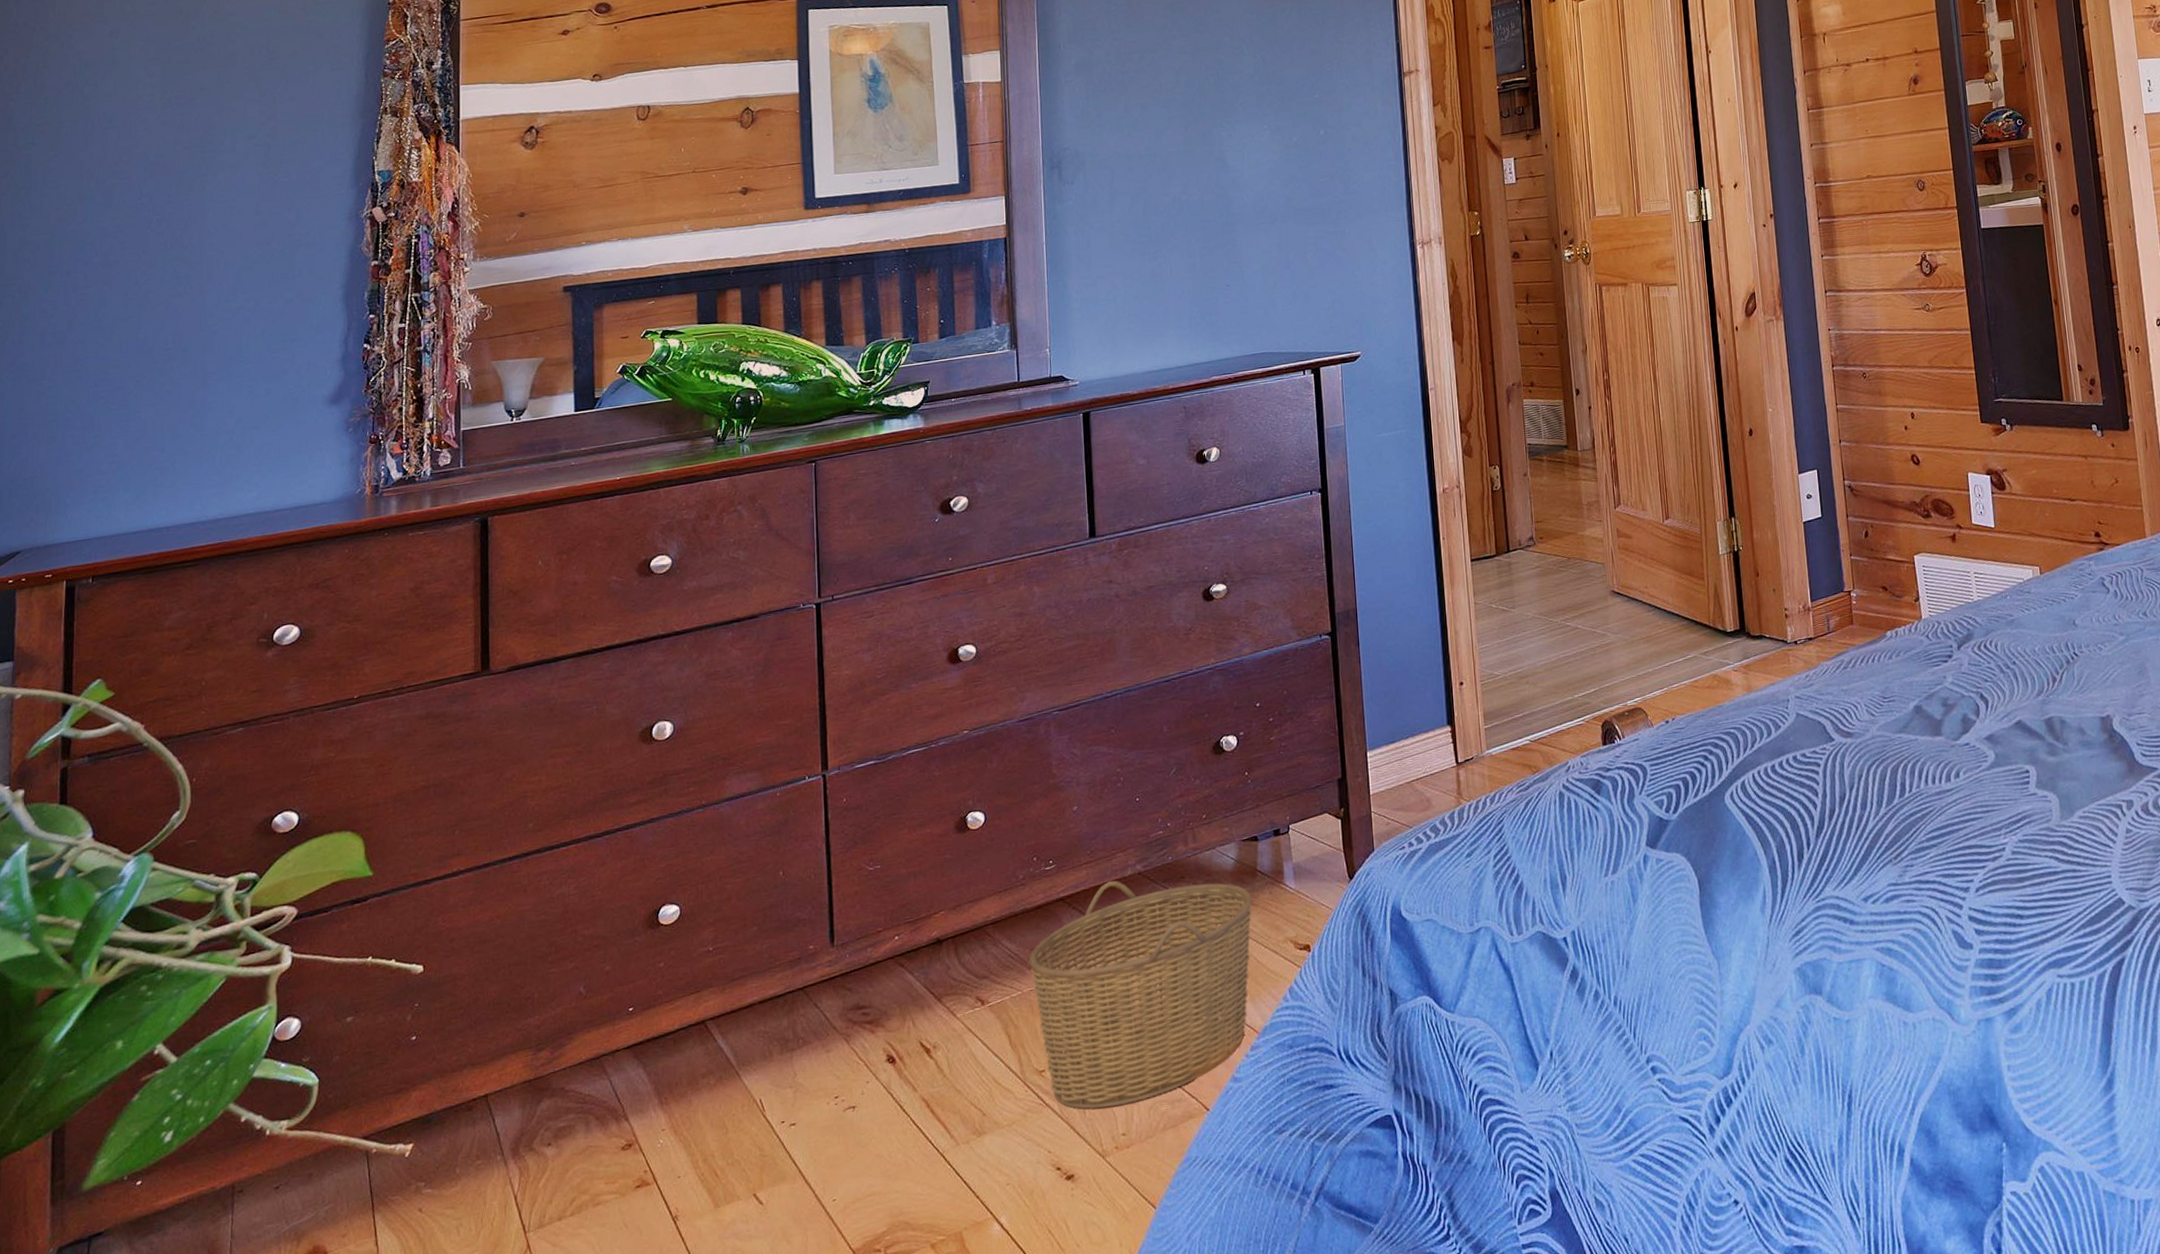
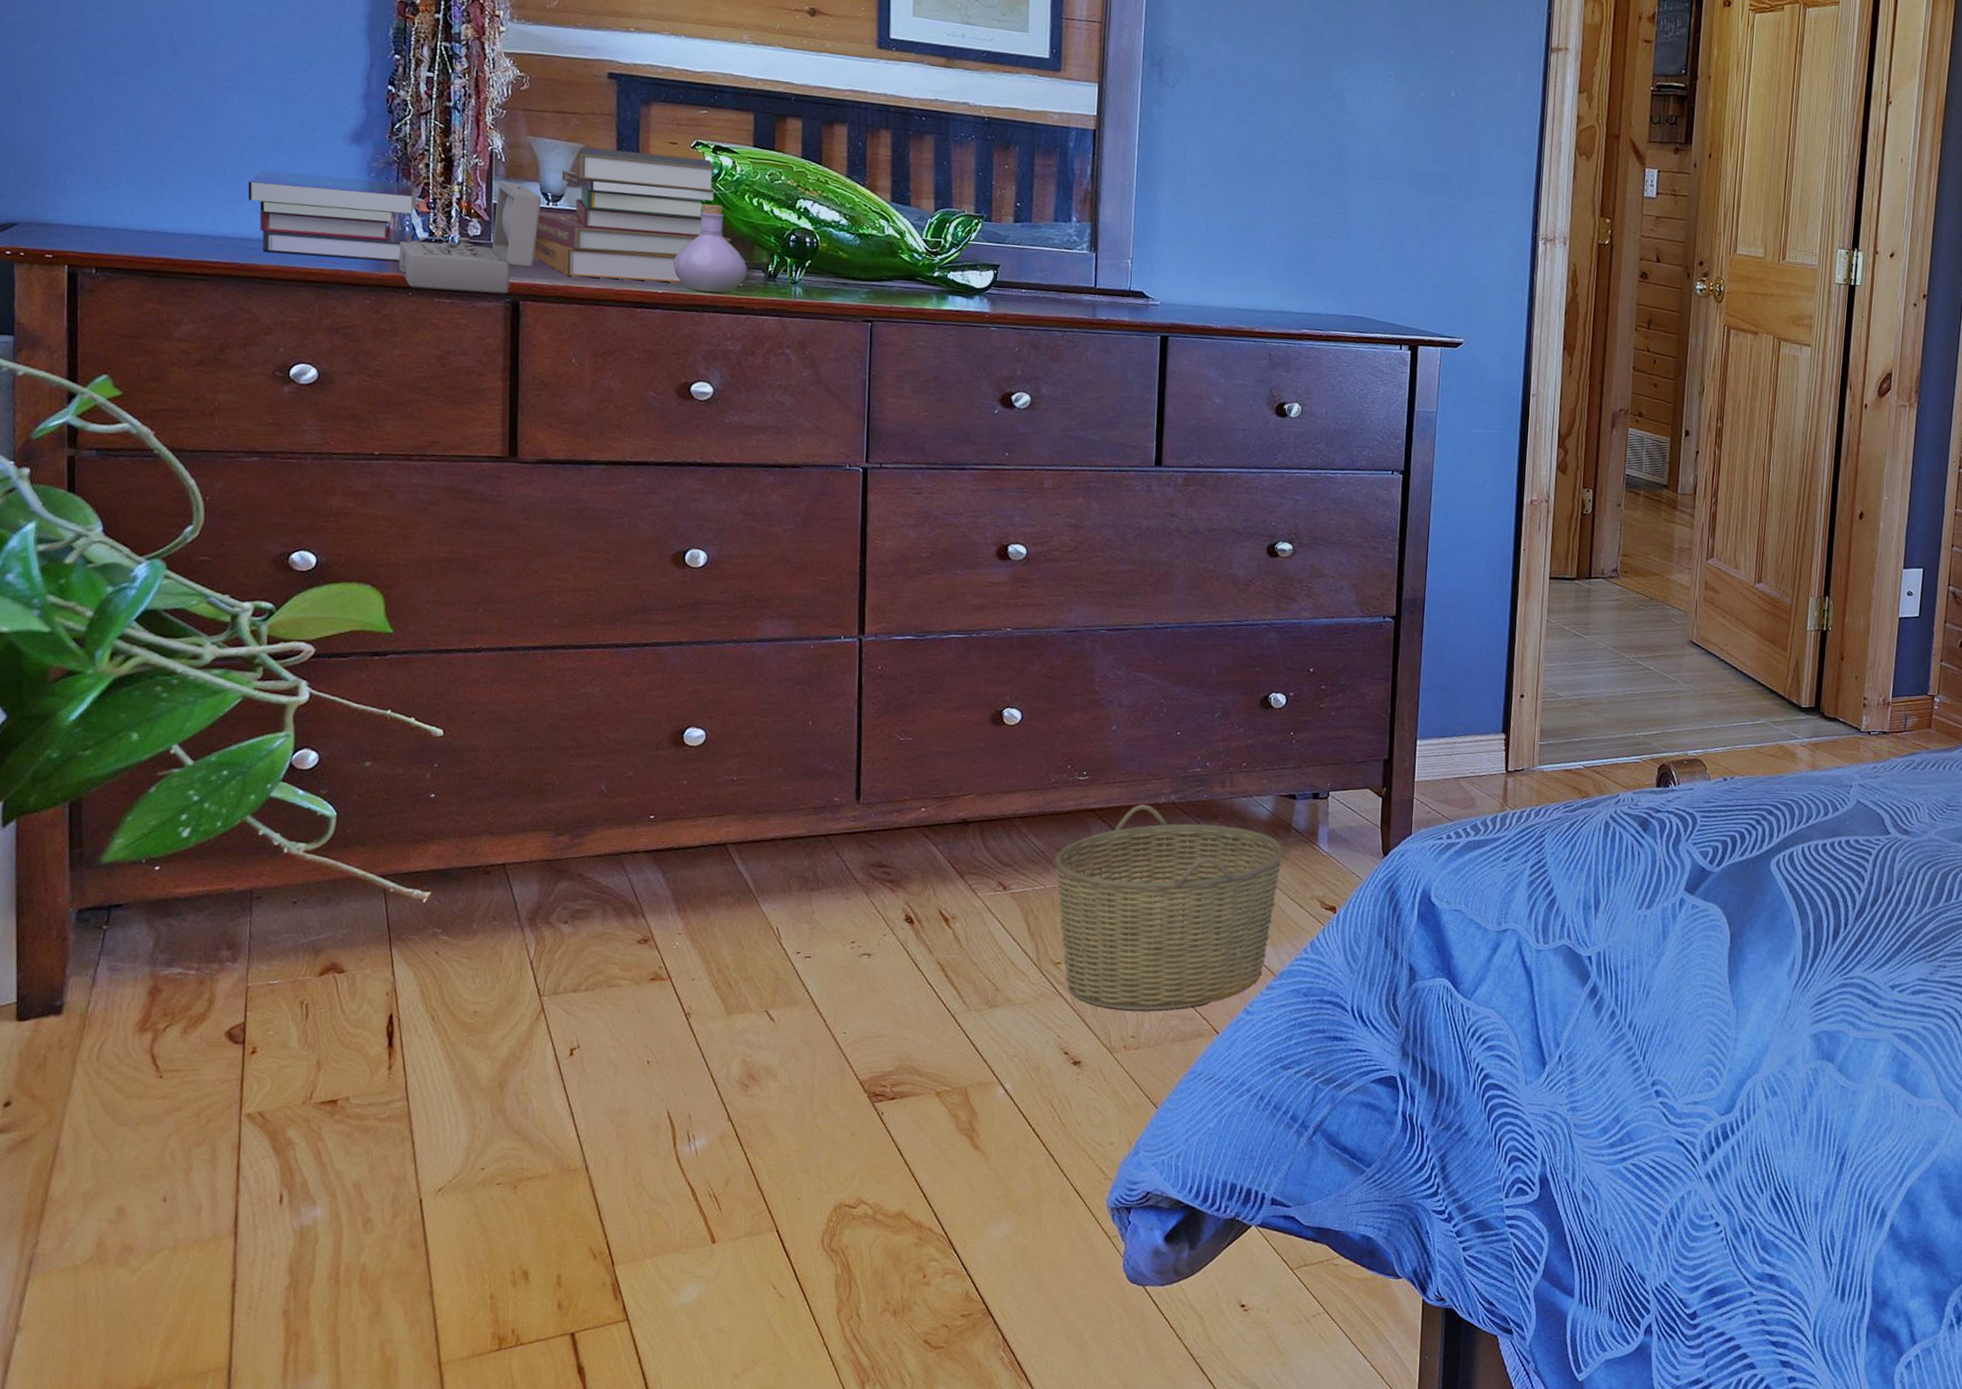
books: none [236,429,391,526] -> present [248,170,417,263]
wooden box: none [374,407,506,528] -> present [398,180,542,295]
books: none [500,345,695,483] -> present [534,146,744,287]
perfume bottle: none [629,384,698,471] -> present [673,204,748,295]

